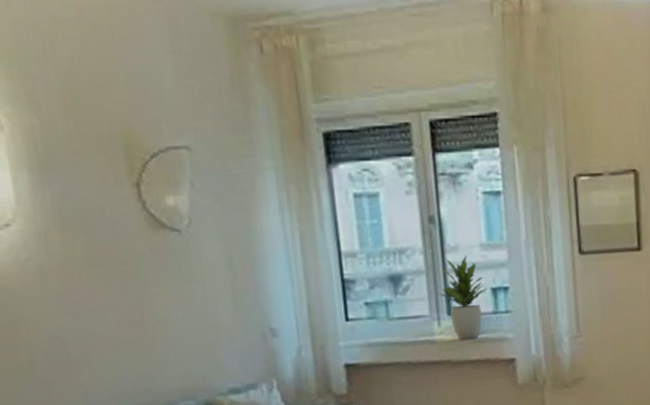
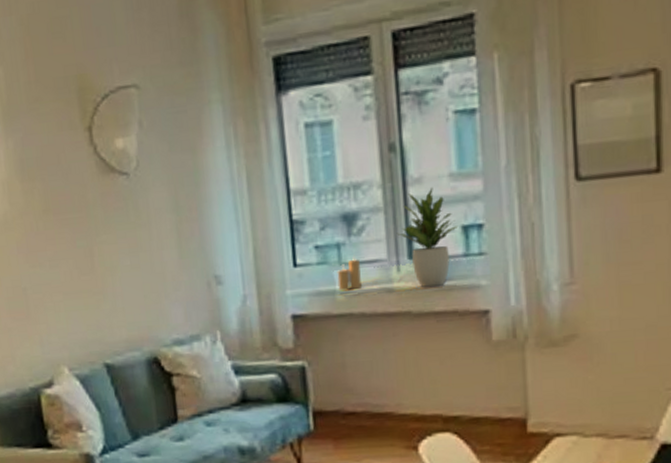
candle: none [385,312,409,343] -> present [337,256,363,292]

